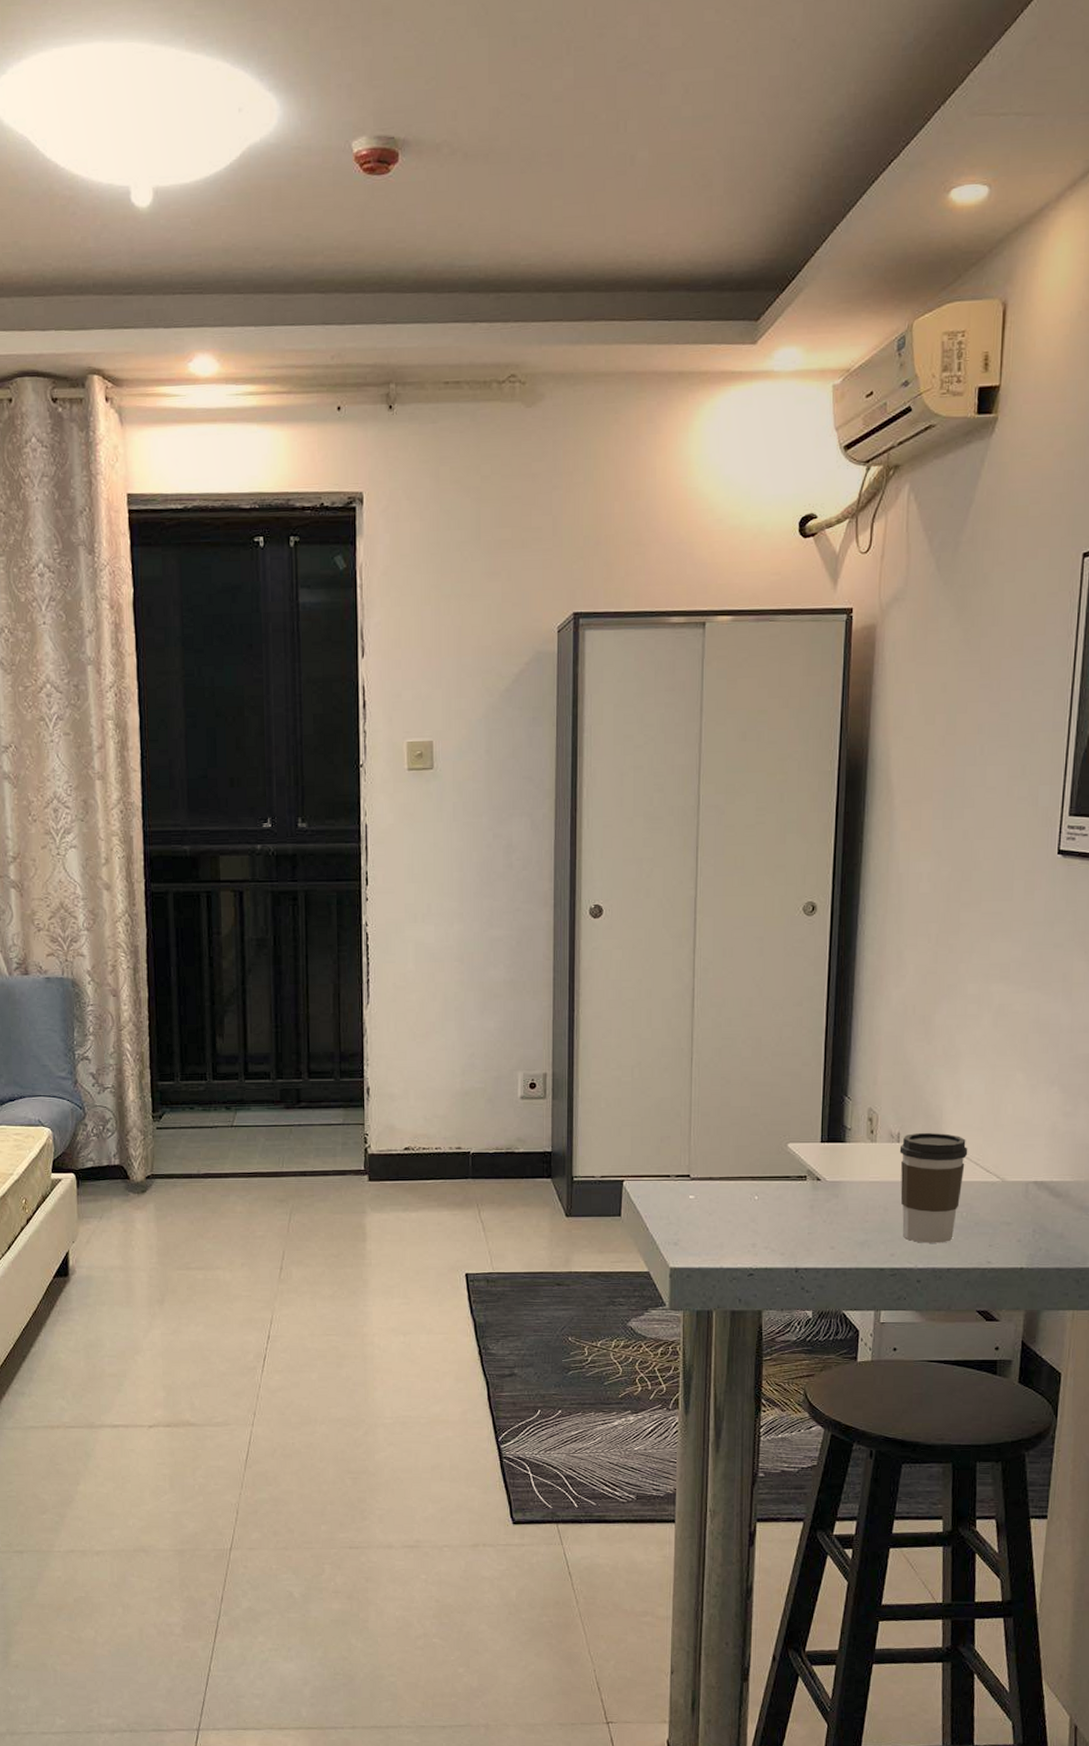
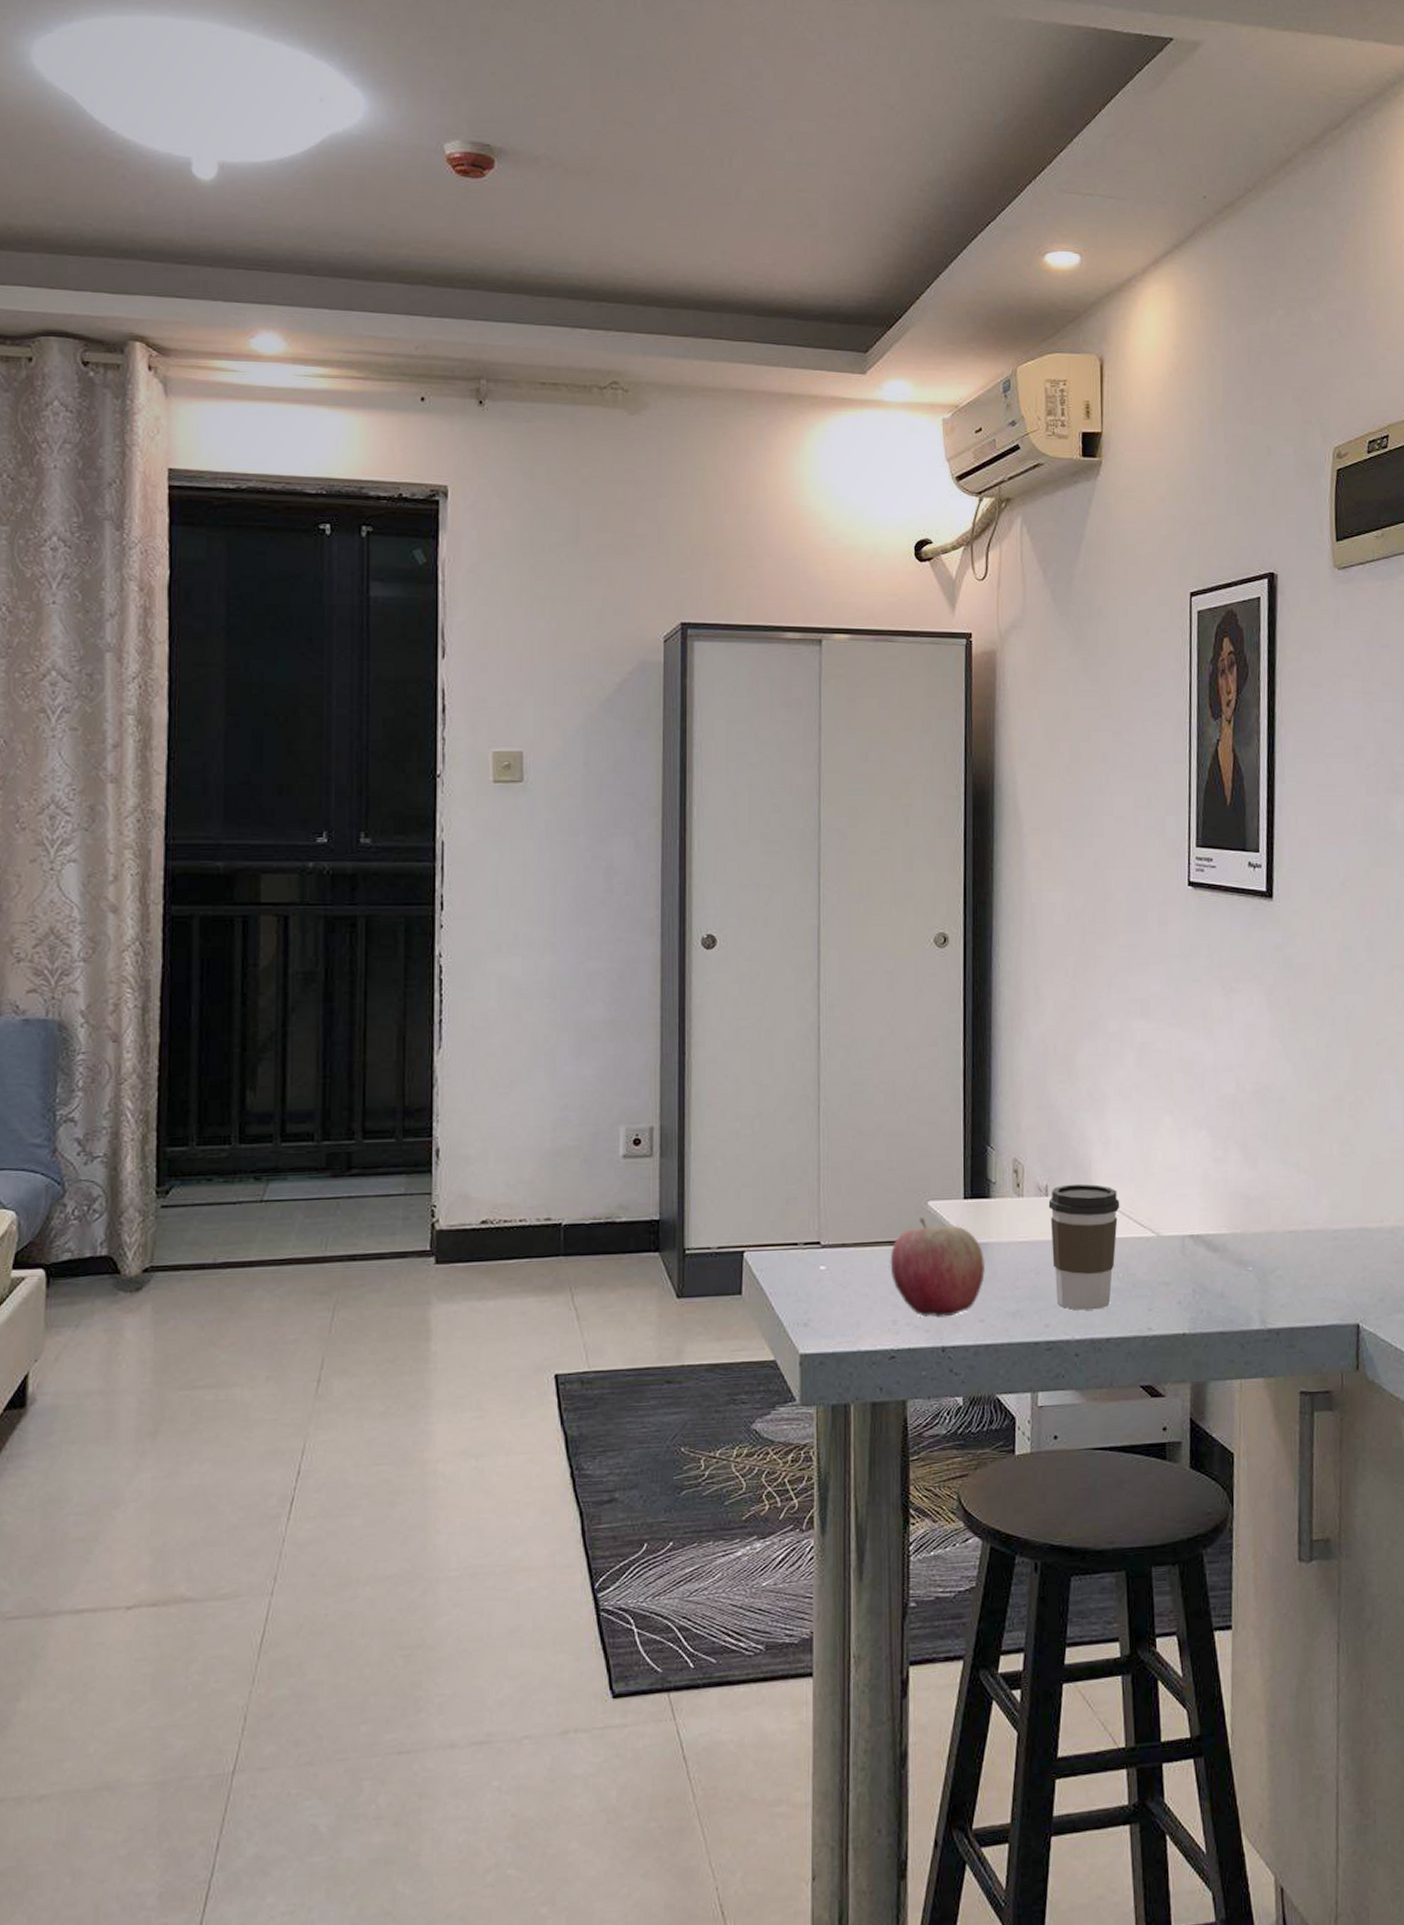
apple: none [751,1157,838,1243] -> present [890,1217,986,1317]

